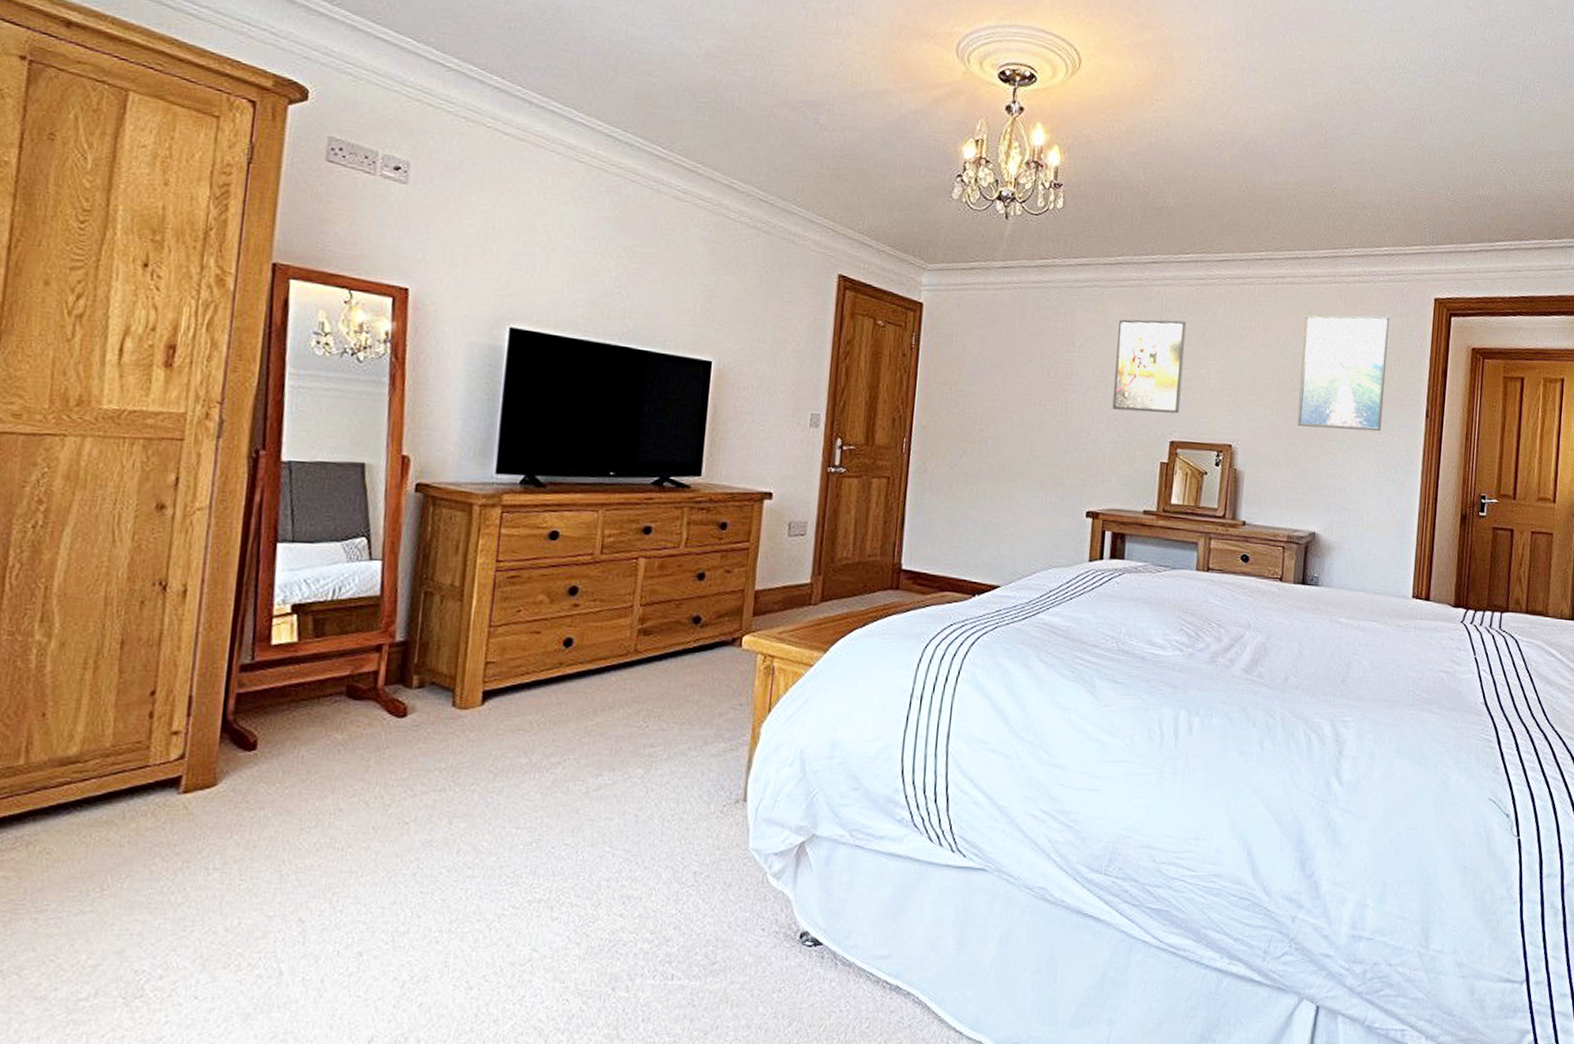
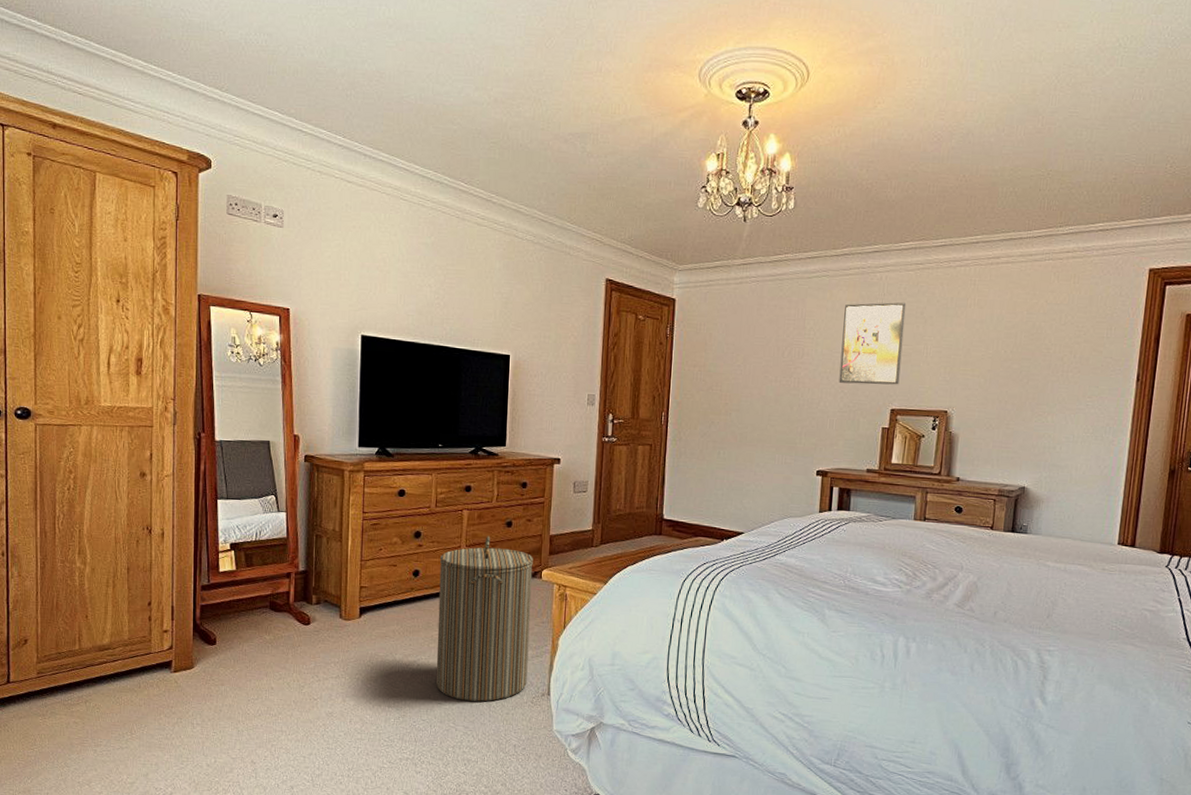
laundry hamper: none [588,591,732,815] -> present [436,535,533,702]
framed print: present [1297,315,1389,432] -> none [1009,288,1102,396]

